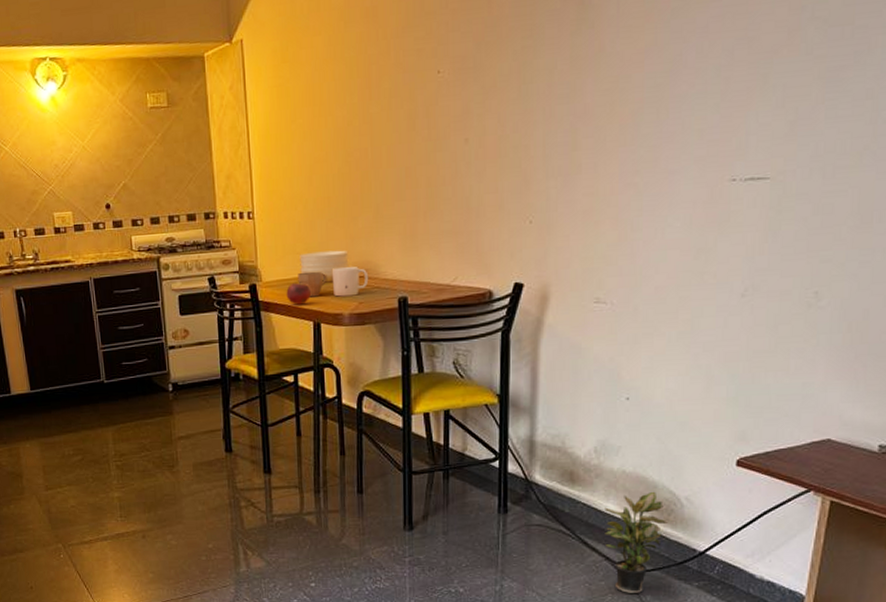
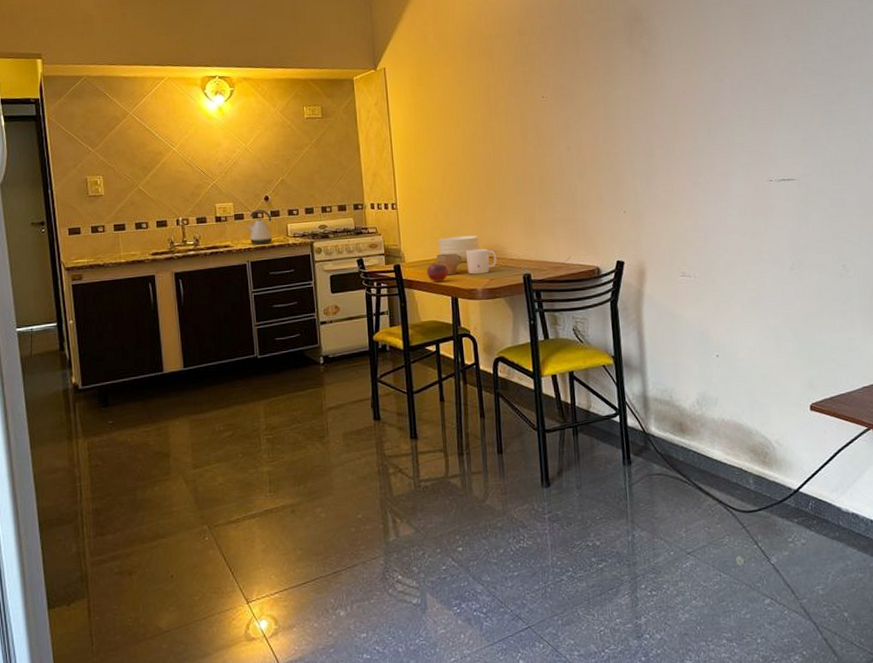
kettle: none [87,218,118,260] -> present [246,209,275,245]
potted plant: present [604,491,668,594] -> none [712,436,765,535]

